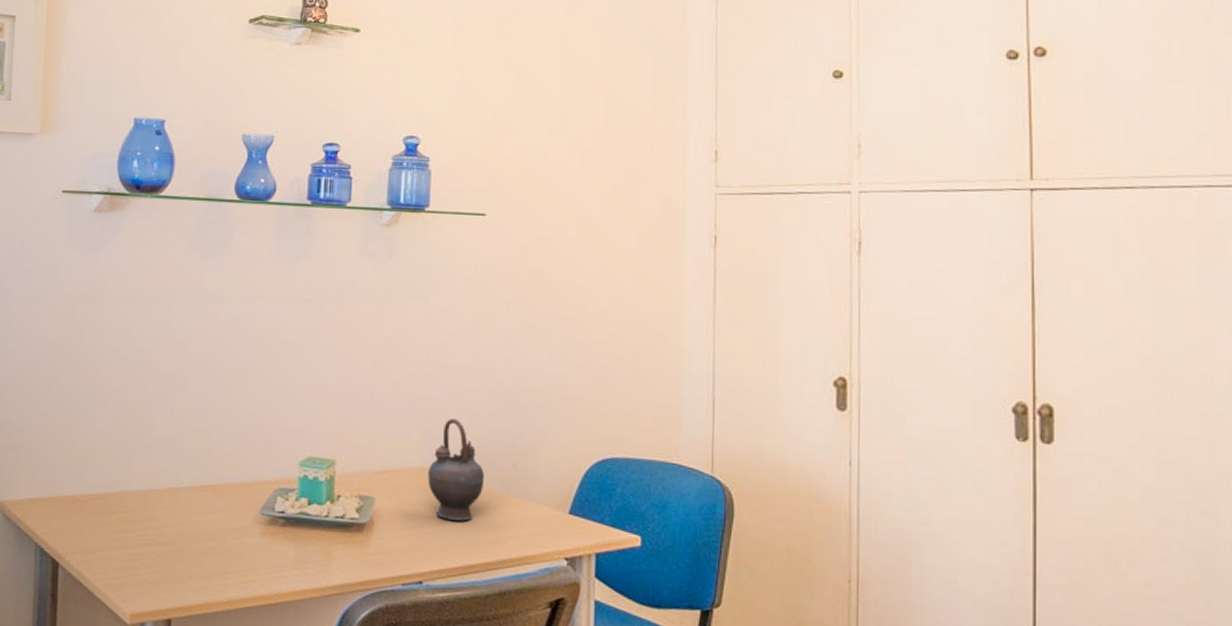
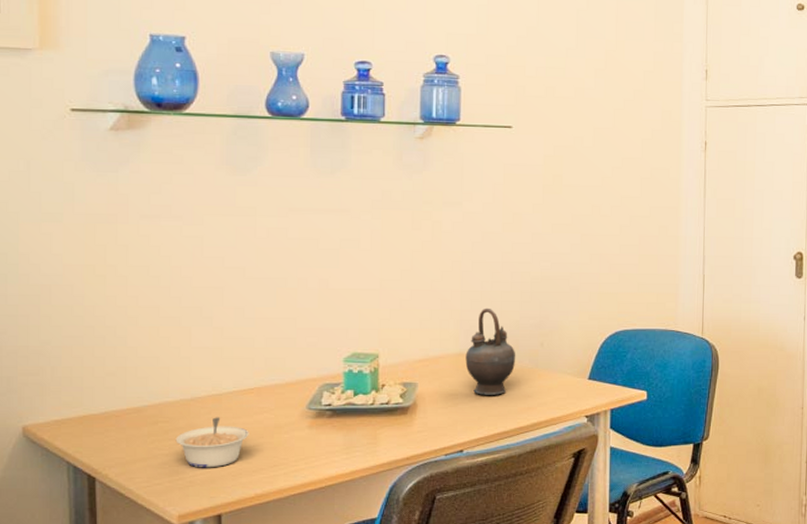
legume: none [132,512,202,567] -> present [175,417,249,468]

